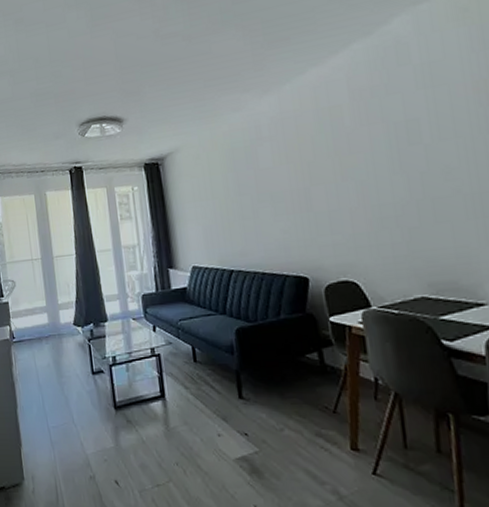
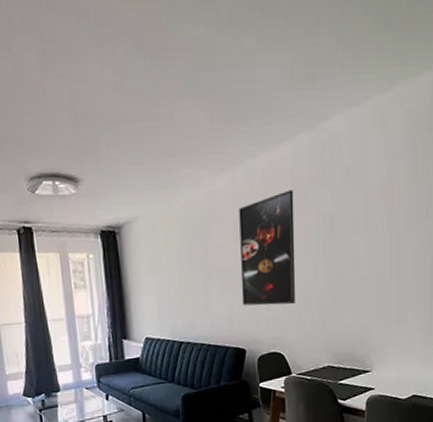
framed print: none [288,100,367,229] -> present [239,190,296,306]

